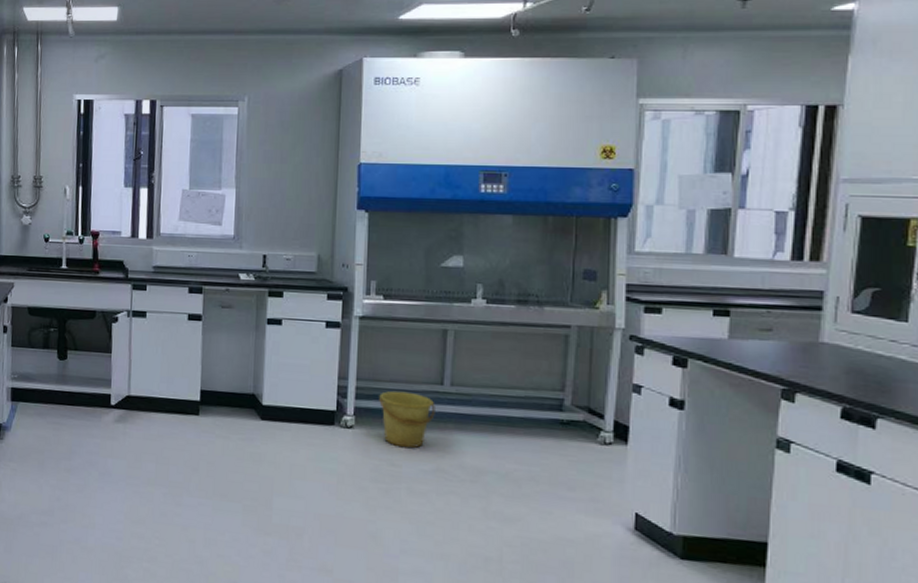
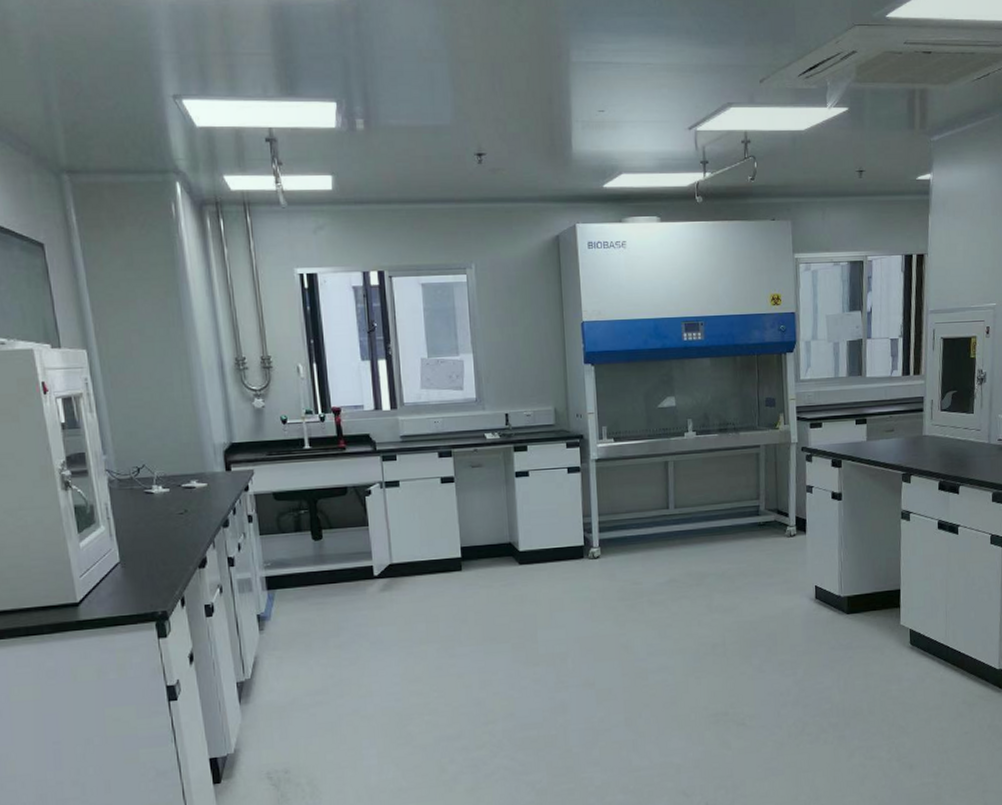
bucket: present [379,391,435,449] -> none [618,519,665,568]

